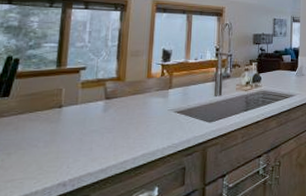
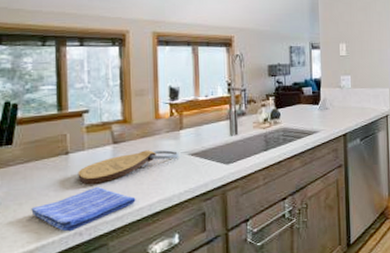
dish towel: none [18,139,121,182] -> present [31,186,136,232]
cutting board: none [68,106,166,137] -> present [78,150,179,184]

